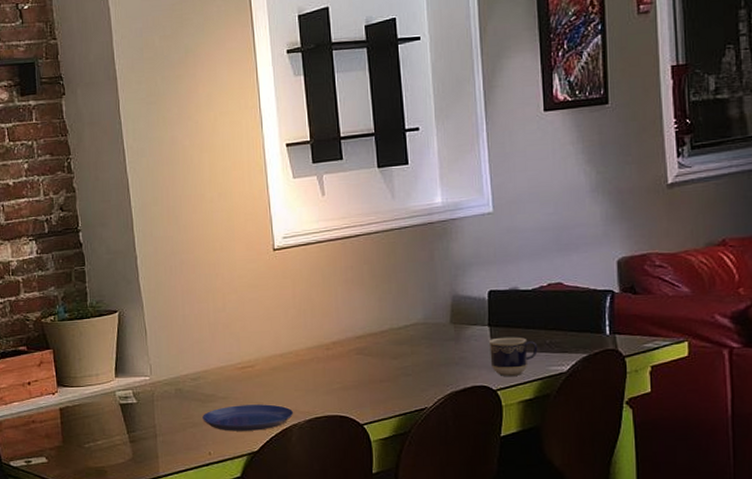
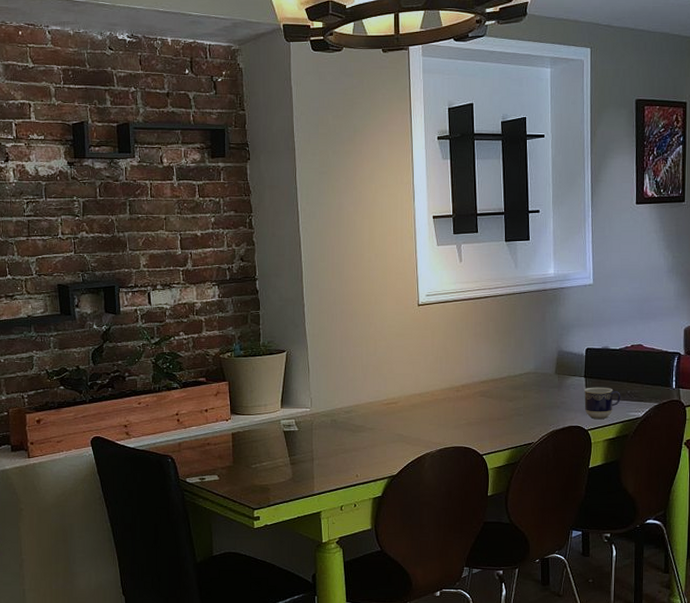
plate: present [202,404,293,431] -> none [352,435,427,457]

